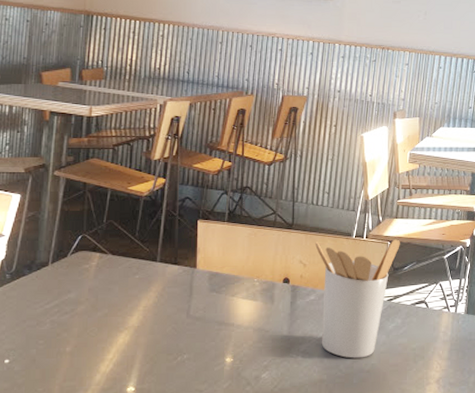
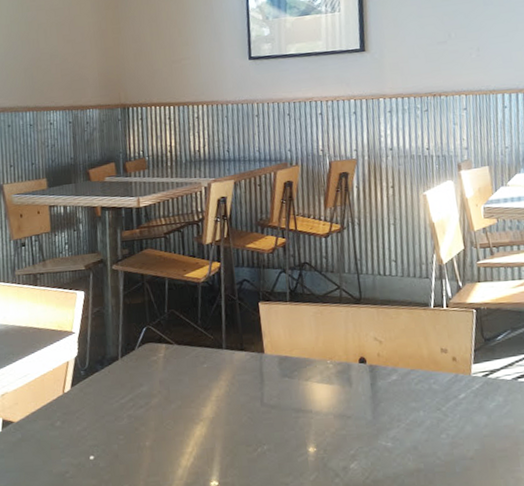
utensil holder: present [315,239,400,359] -> none [389,306,488,444]

